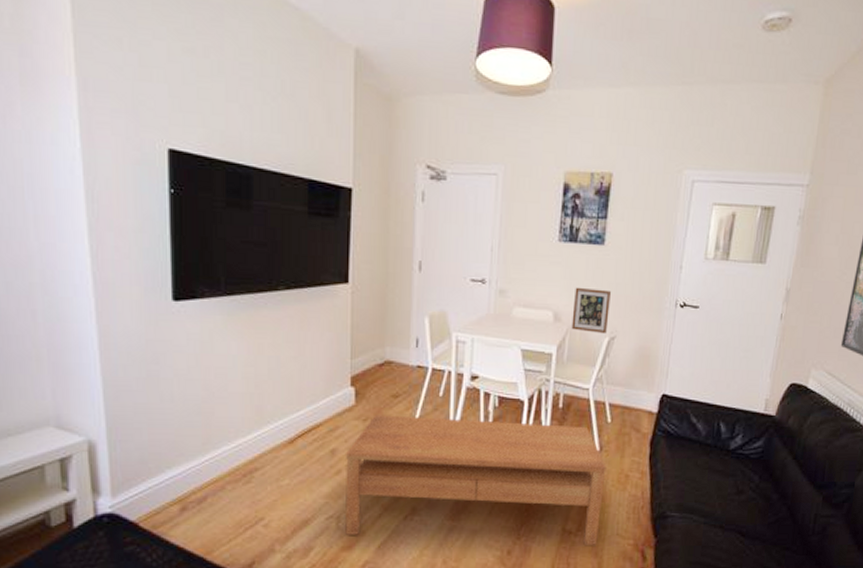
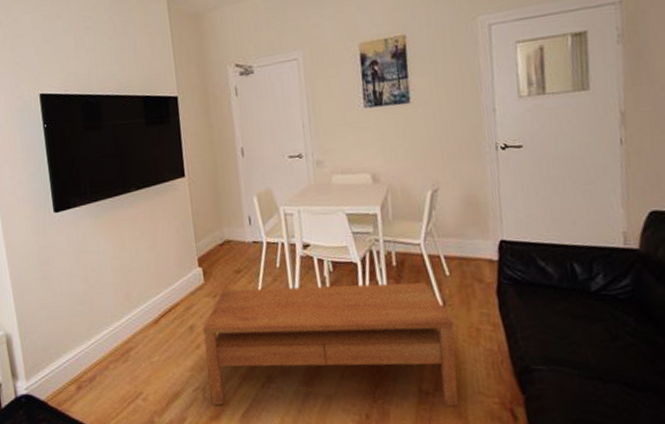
picture frame: present [571,287,611,334] -> none [388,144,428,189]

